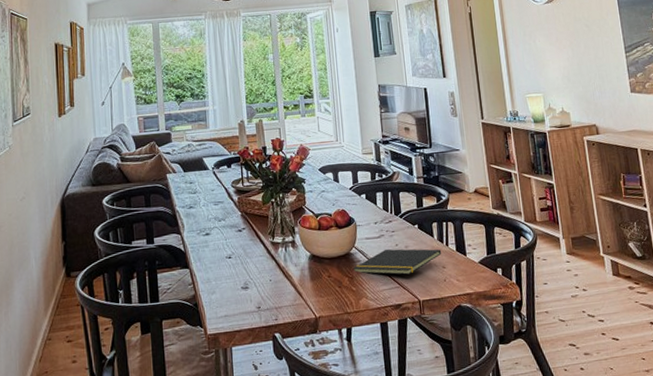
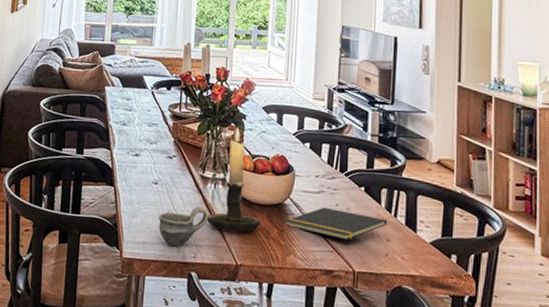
cup: none [236,271,284,314] -> present [158,206,209,247]
candle holder: none [283,191,332,289] -> present [207,127,261,232]

